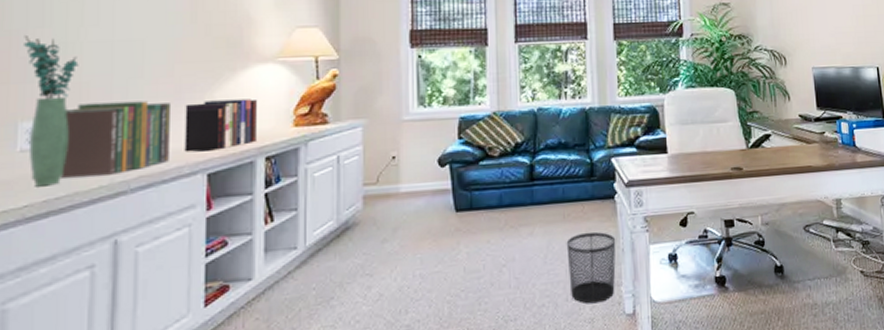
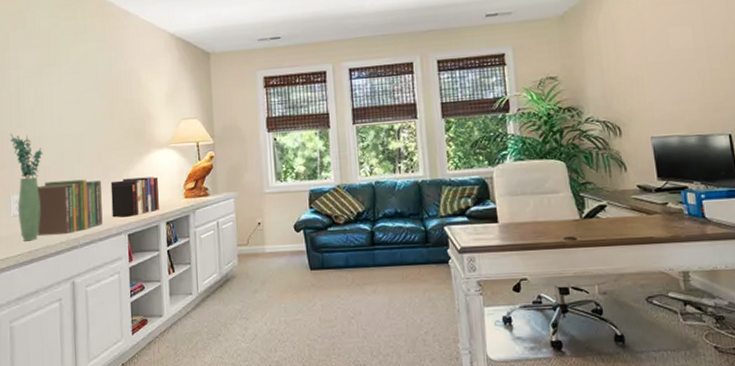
waste bin: present [566,232,616,304] -> none [406,292,453,357]

